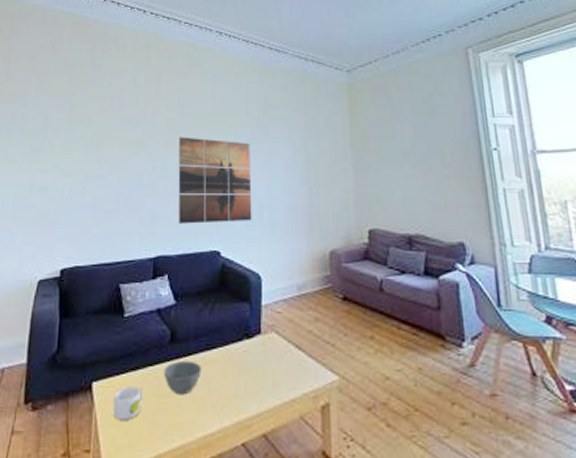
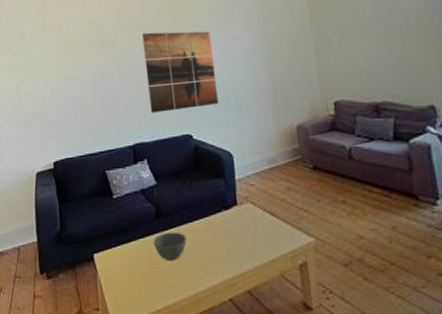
mug: present [112,386,143,420] -> none [113,256,138,284]

